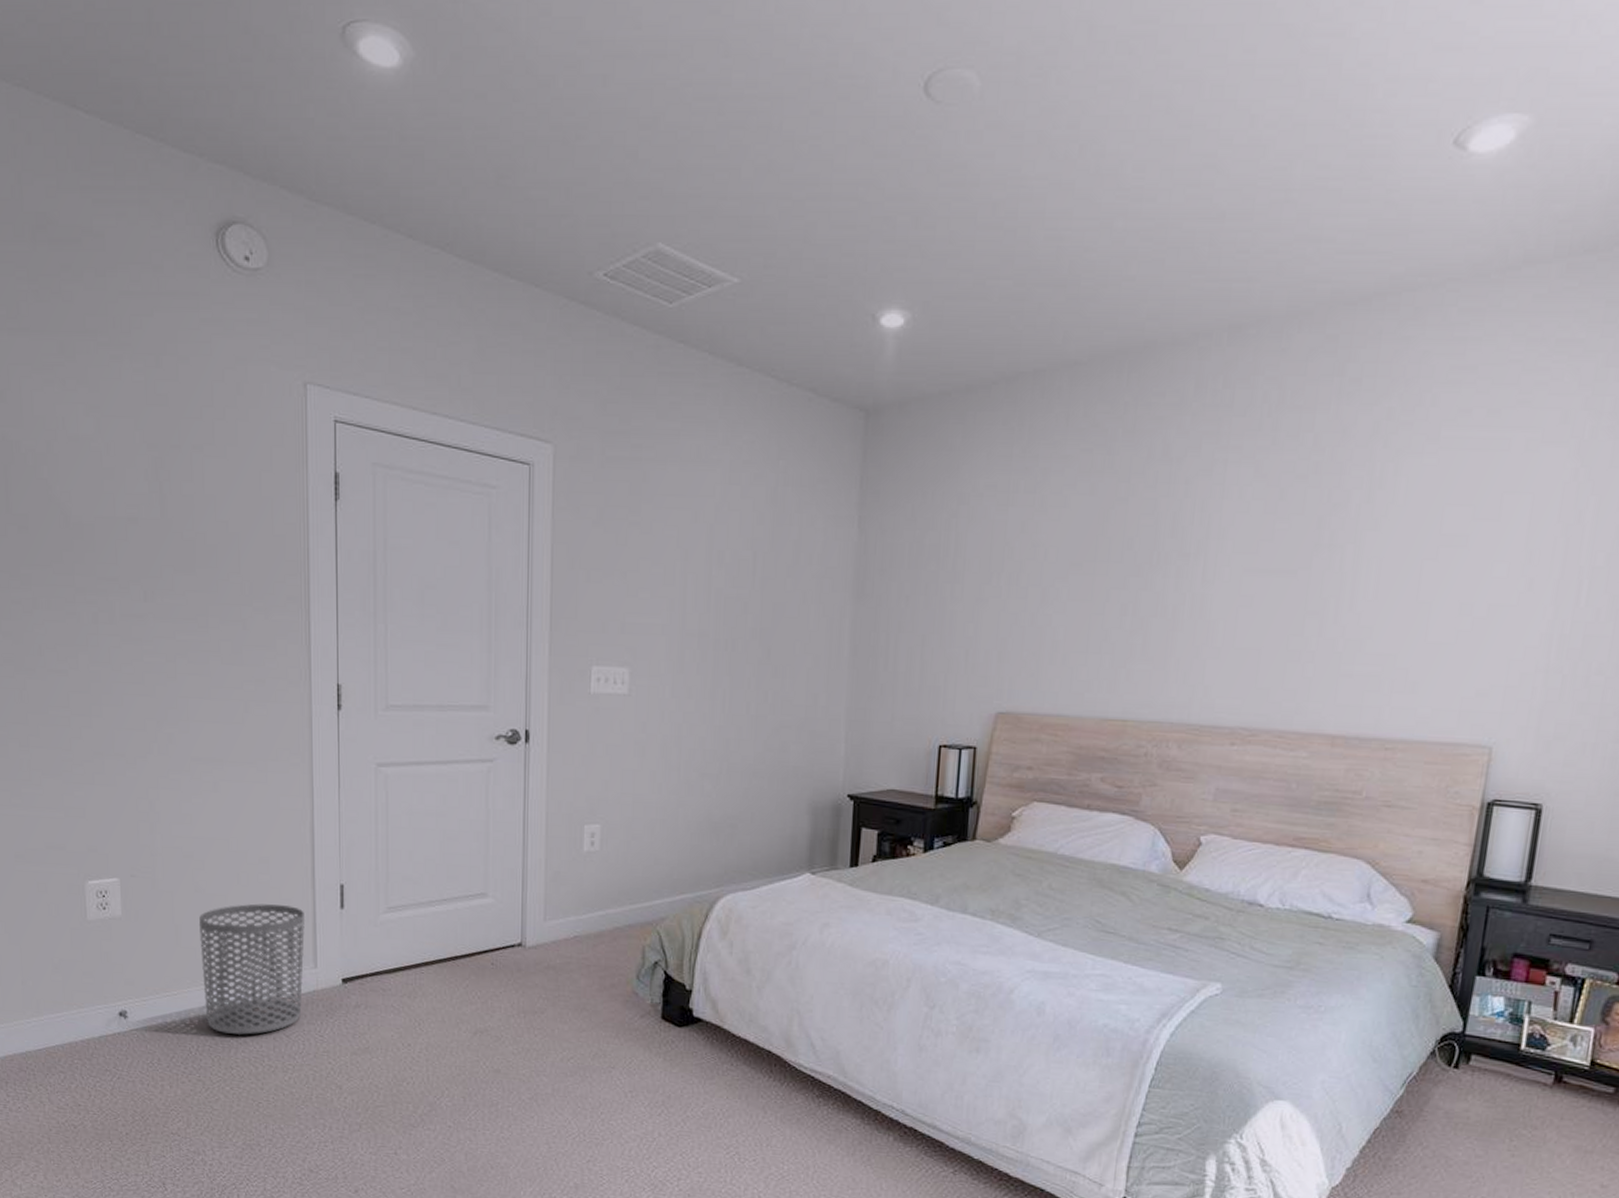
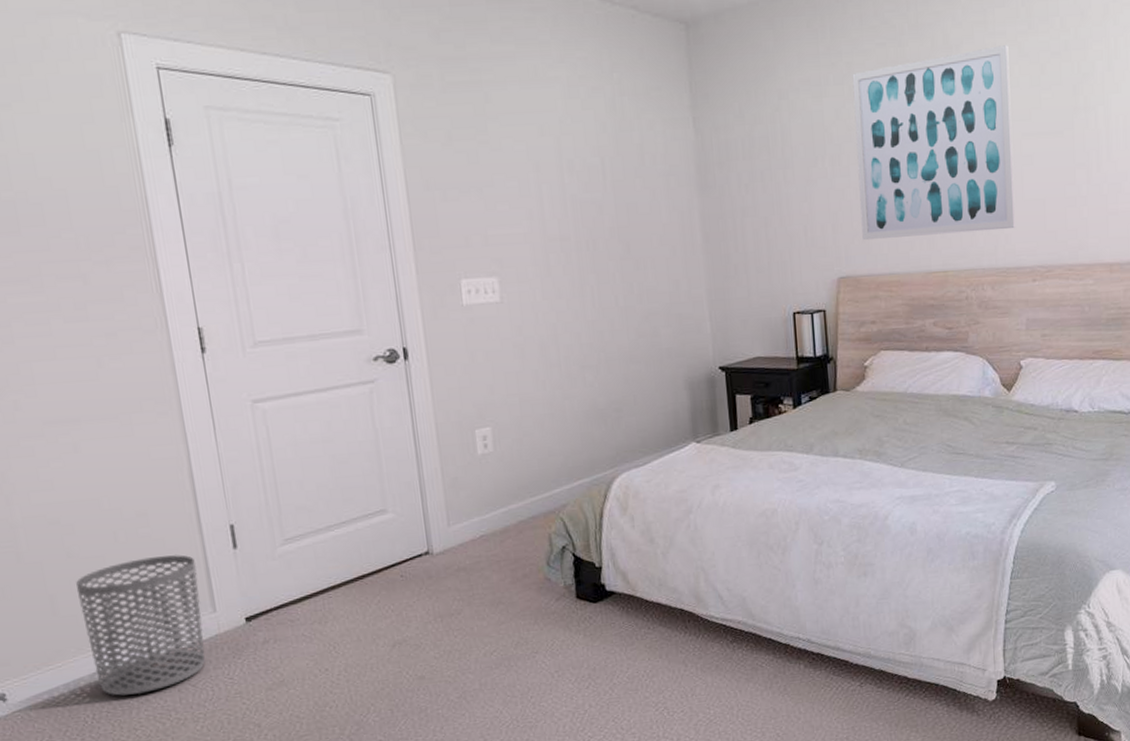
wall art: none [1031,462,1243,681] -> present [852,45,1016,241]

